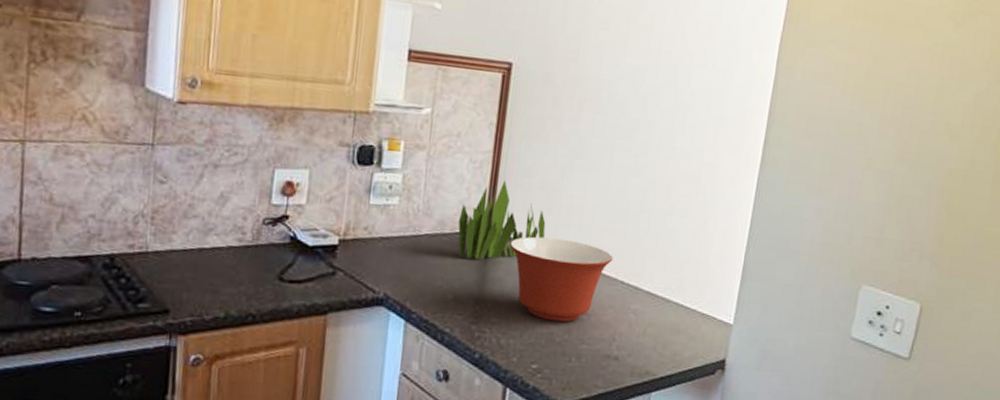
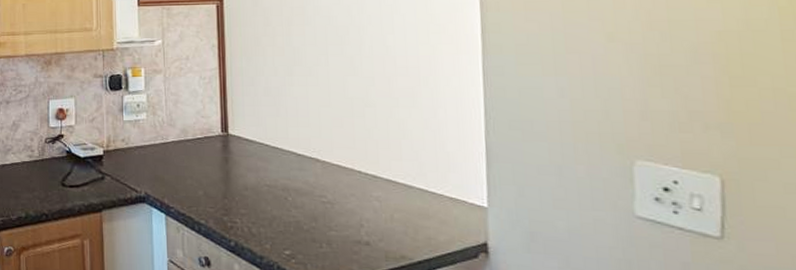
plant: present [458,181,546,259] -> none [198,92,276,159]
mixing bowl: present [509,236,613,322] -> none [246,136,346,211]

